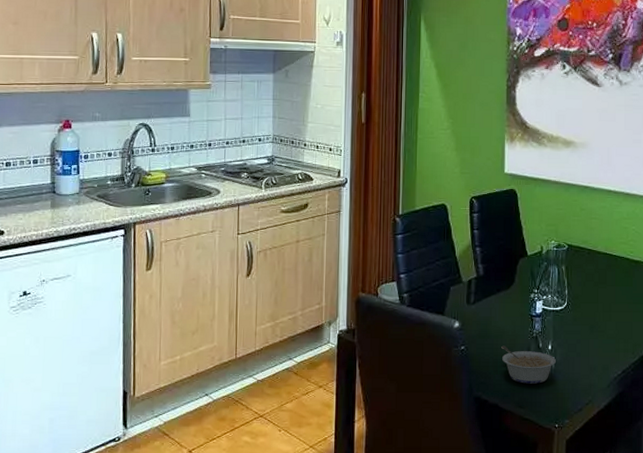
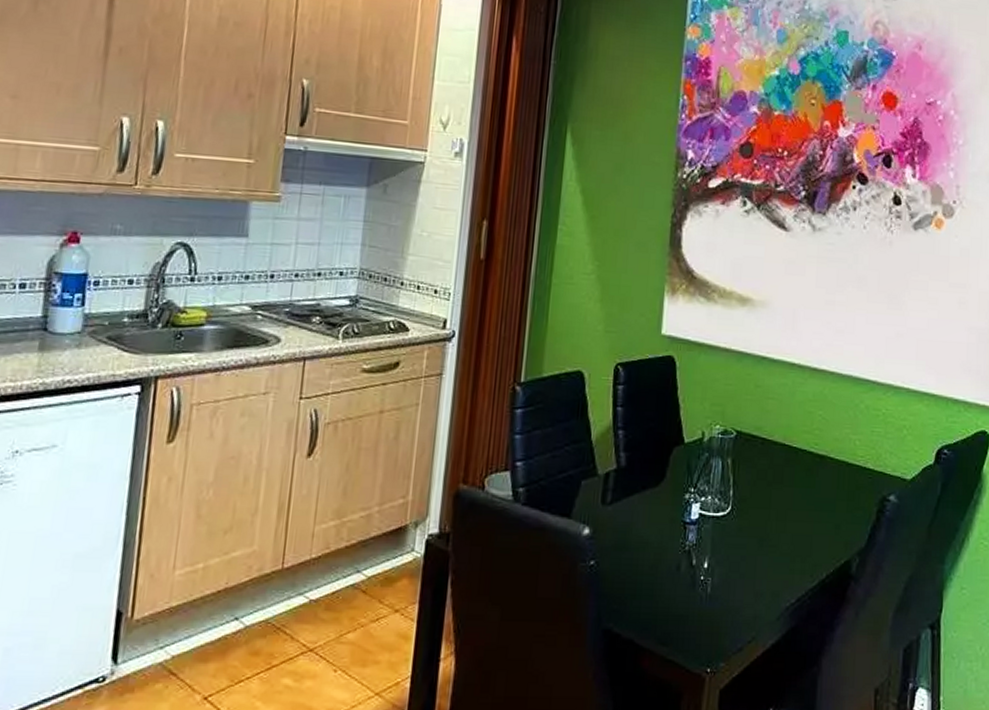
legume: present [501,346,556,384] -> none [643,561,713,613]

